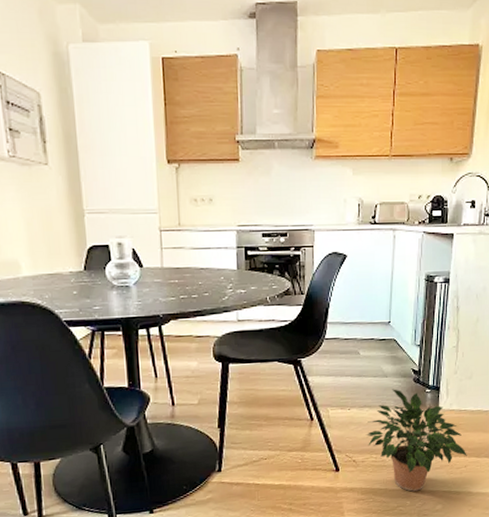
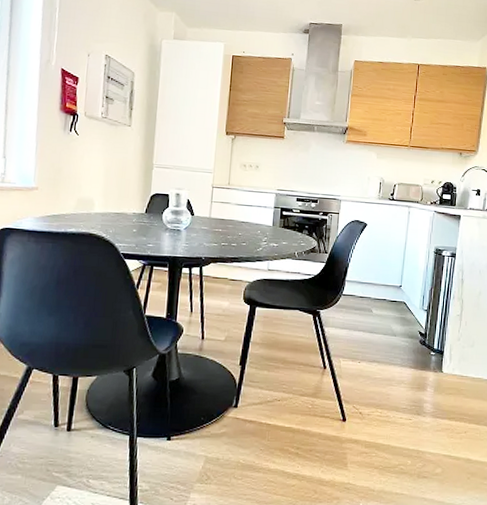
potted plant: present [365,389,467,492] -> none [372,348,467,451]

